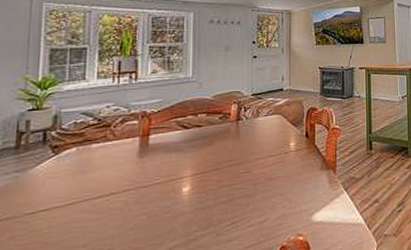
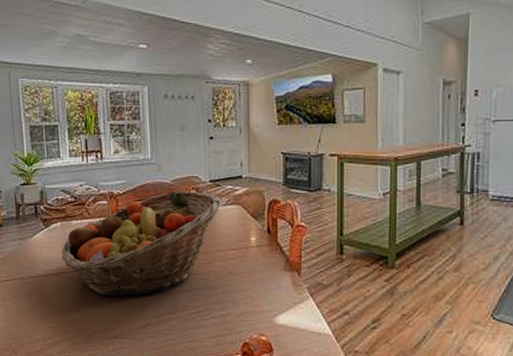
fruit basket: none [72,105,262,222] -> present [61,191,221,296]

